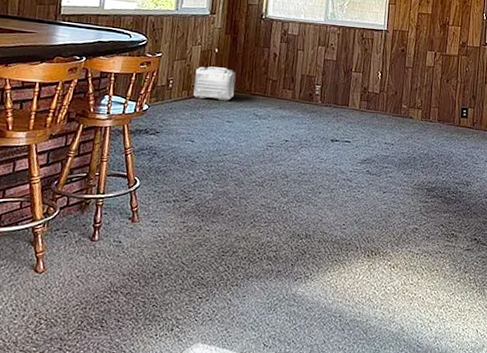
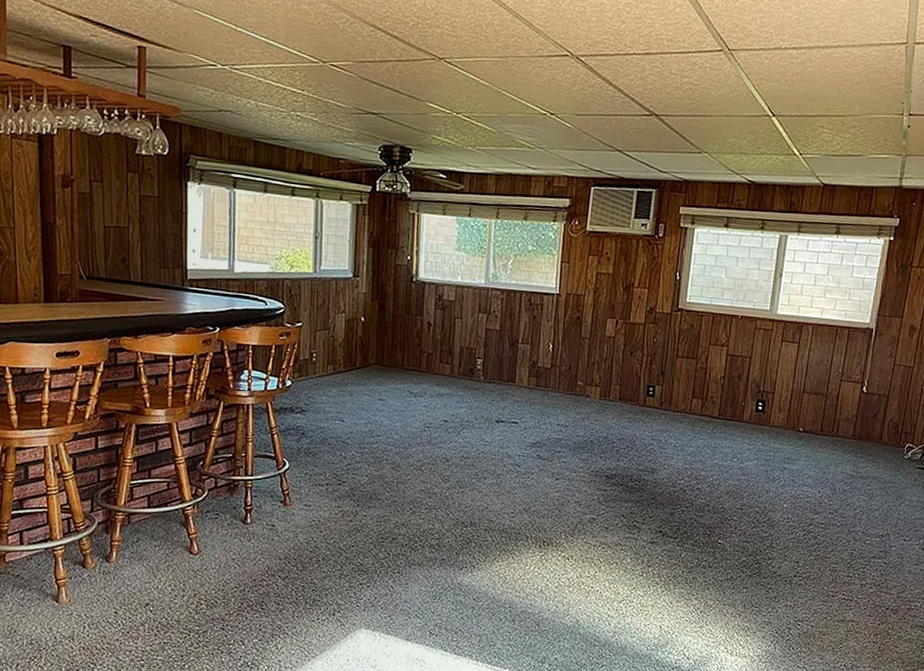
backpack: present [193,66,236,101] -> none [339,337,386,377]

